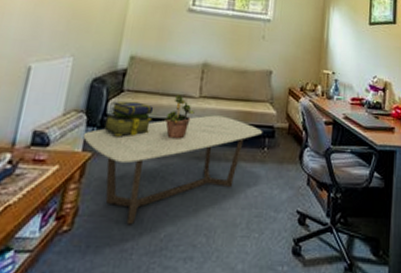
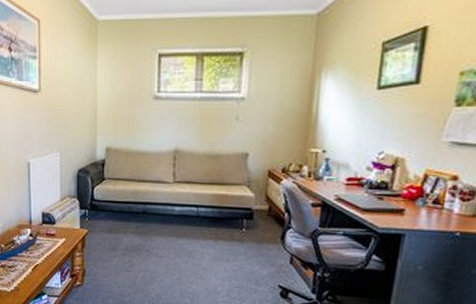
coffee table: present [83,115,263,225] -> none [79,198,241,285]
stack of books: present [104,101,154,137] -> none [94,187,133,218]
potted plant: present [163,94,195,139] -> none [142,180,170,220]

